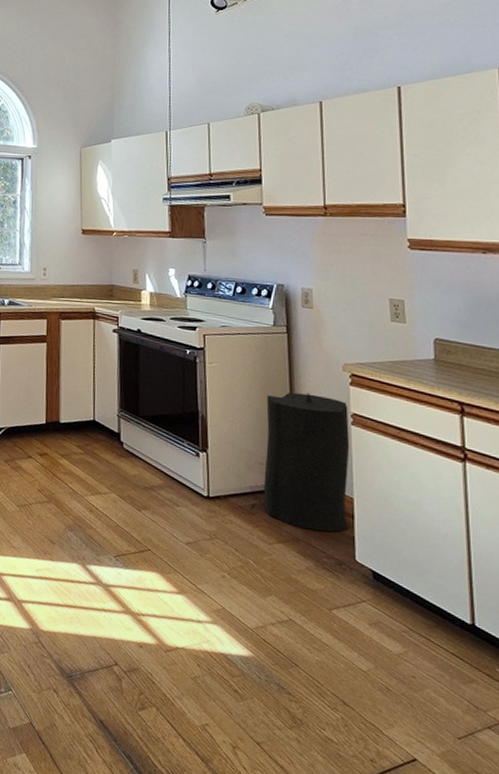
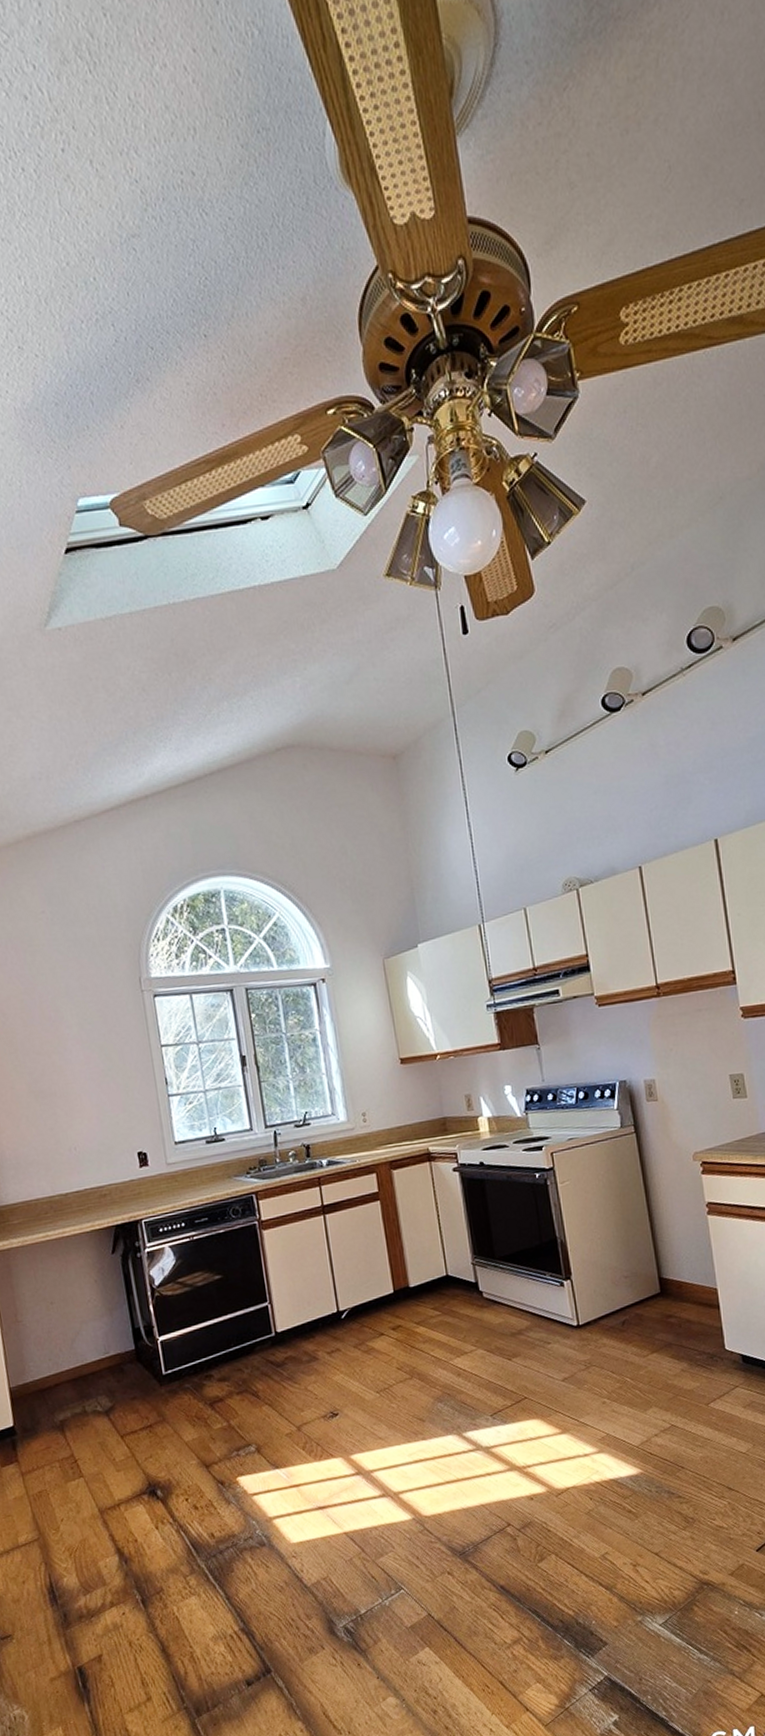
trash can: present [263,392,350,533] -> none [623,1191,716,1332]

